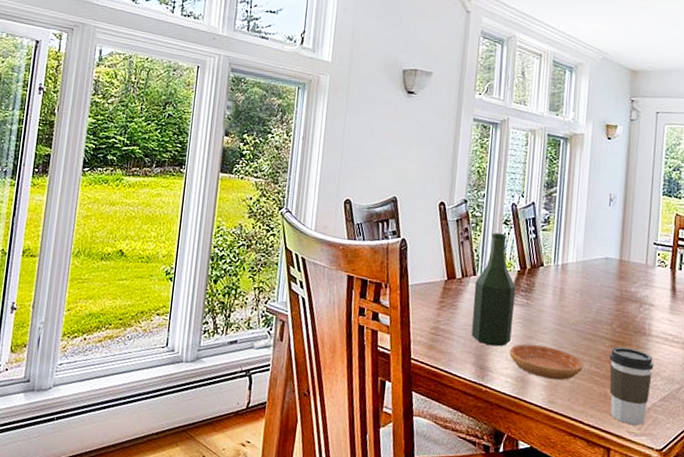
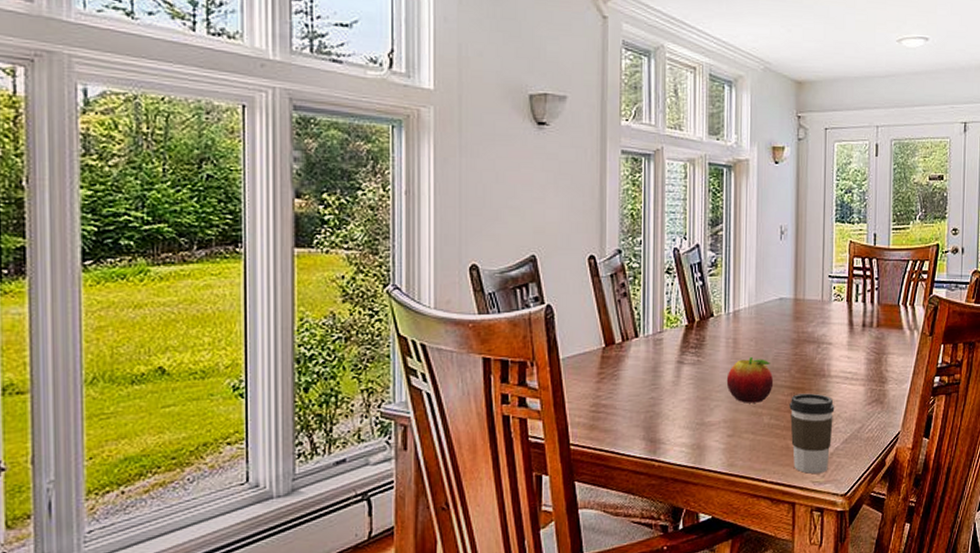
bottle: present [471,232,516,346] -> none [637,284,685,415]
saucer: present [509,344,583,380] -> none [682,405,762,441]
fruit: none [551,306,596,349] -> present [726,356,774,403]

